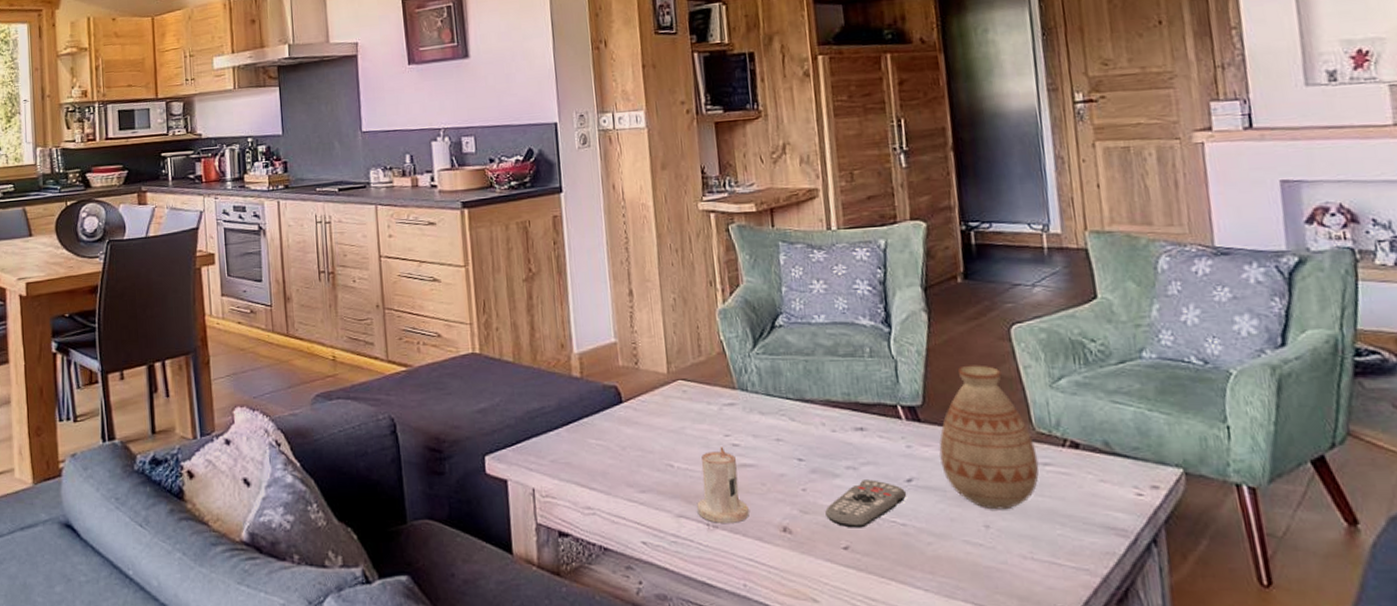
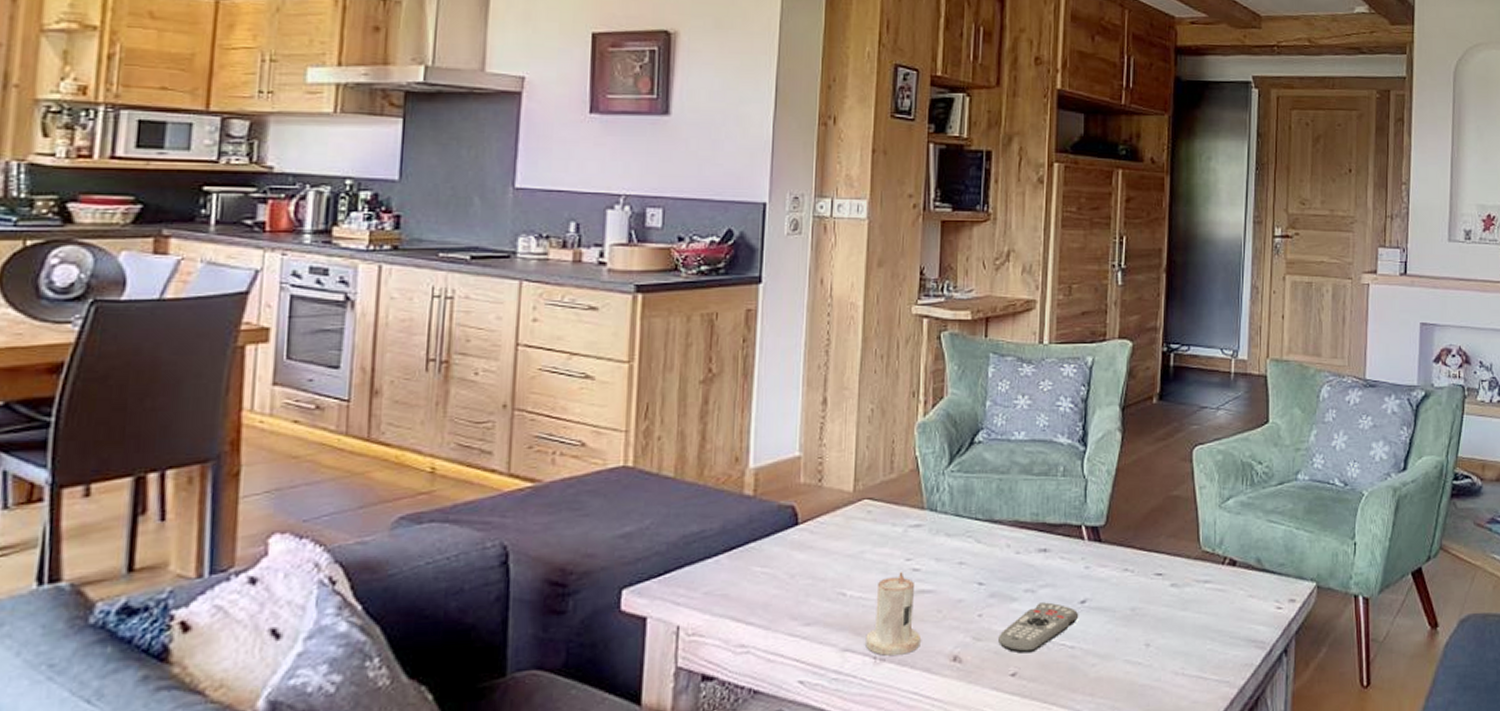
vase: present [939,365,1039,510] -> none [1114,485,1200,628]

